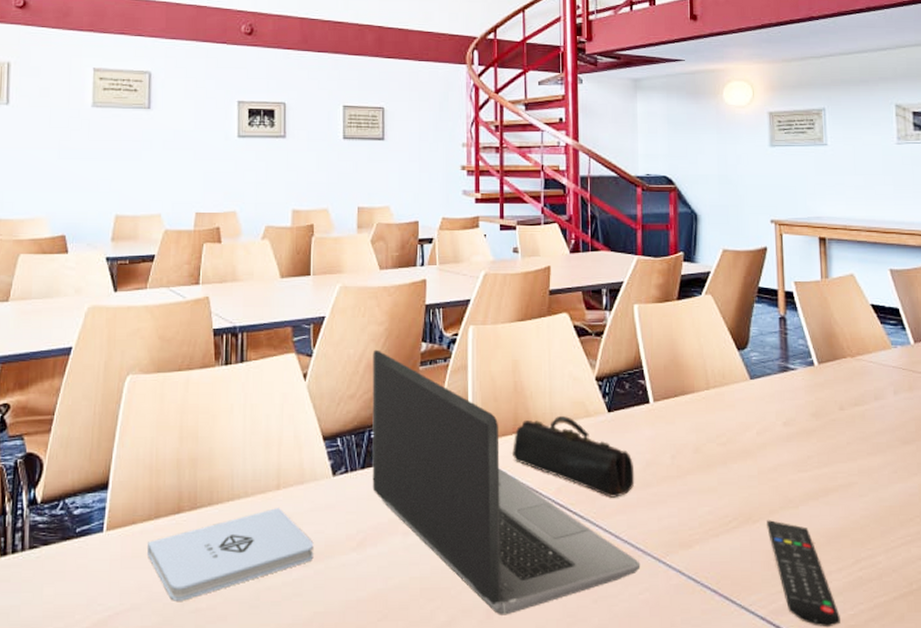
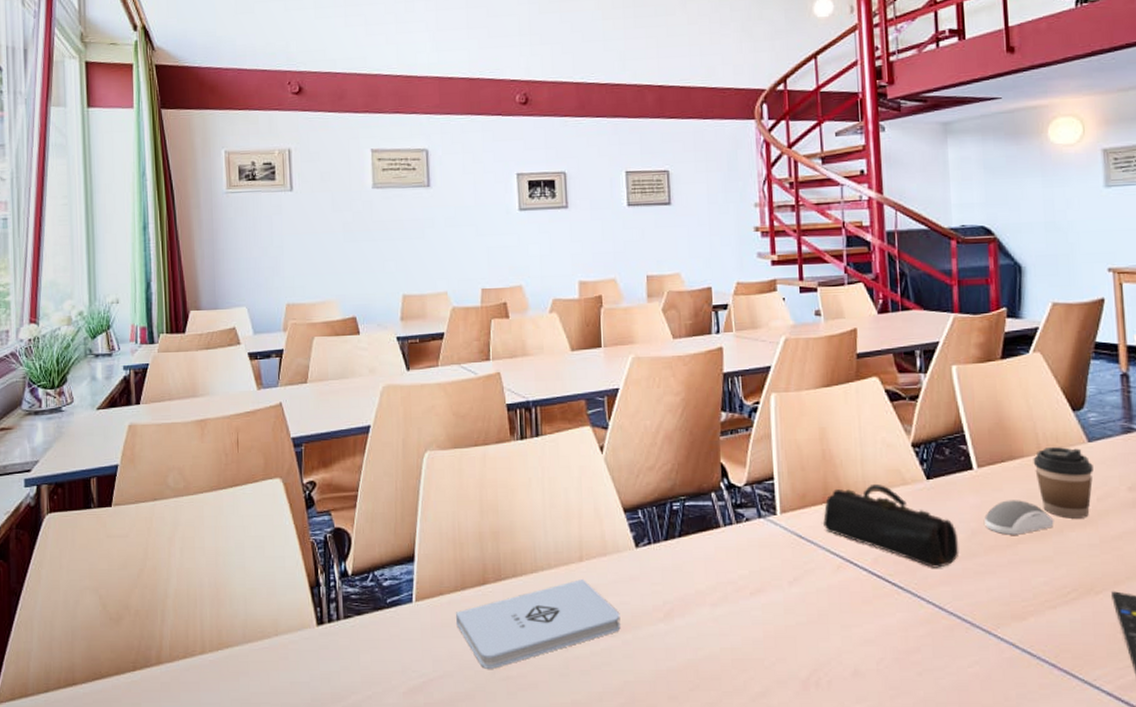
laptop computer: present [372,349,641,615] -> none [670,420,969,687]
computer mouse: none [658,433,719,466] -> present [984,500,1054,535]
coffee cup: none [702,384,754,451] -> present [1033,447,1093,519]

